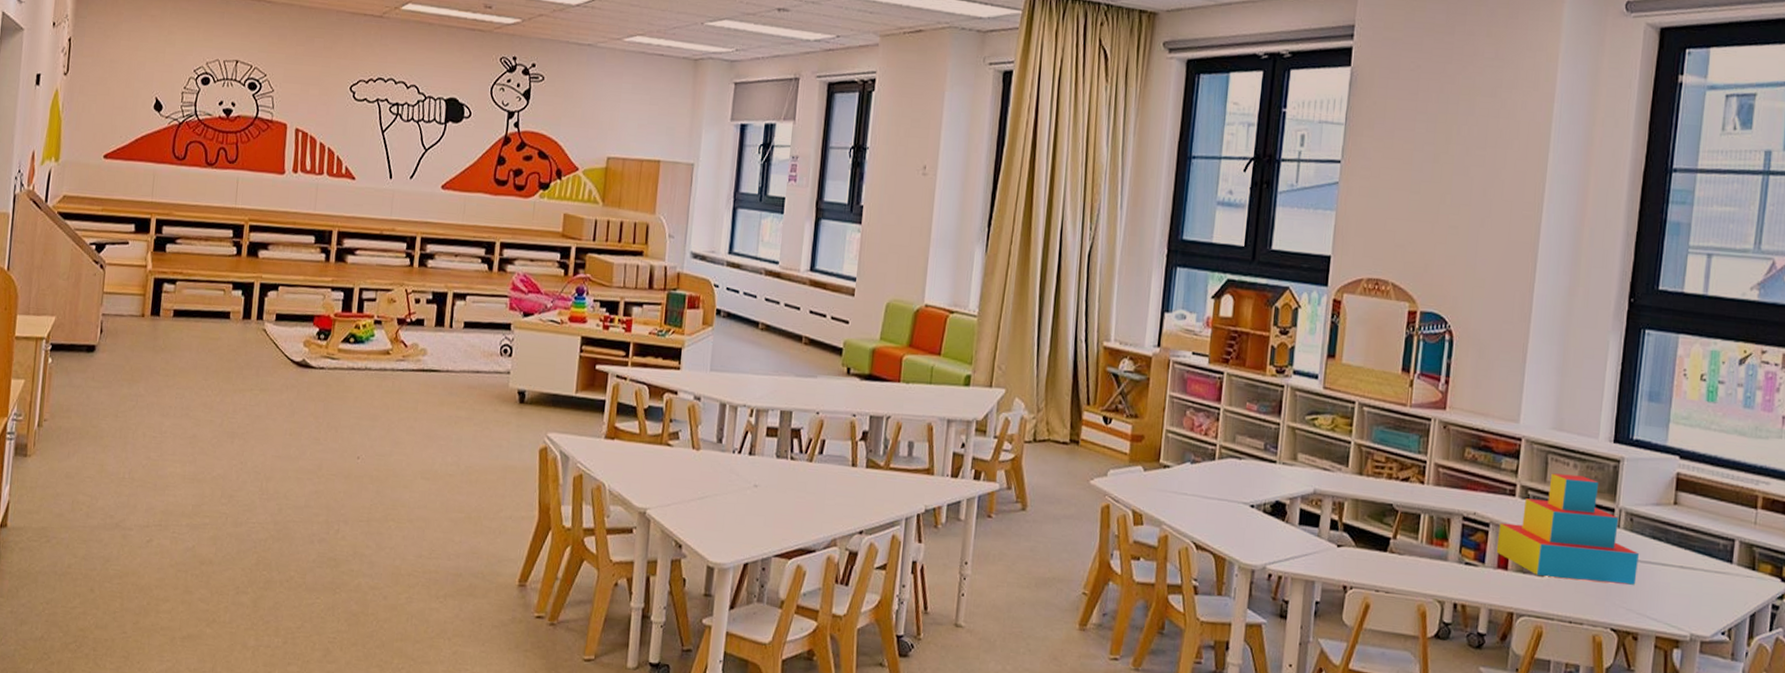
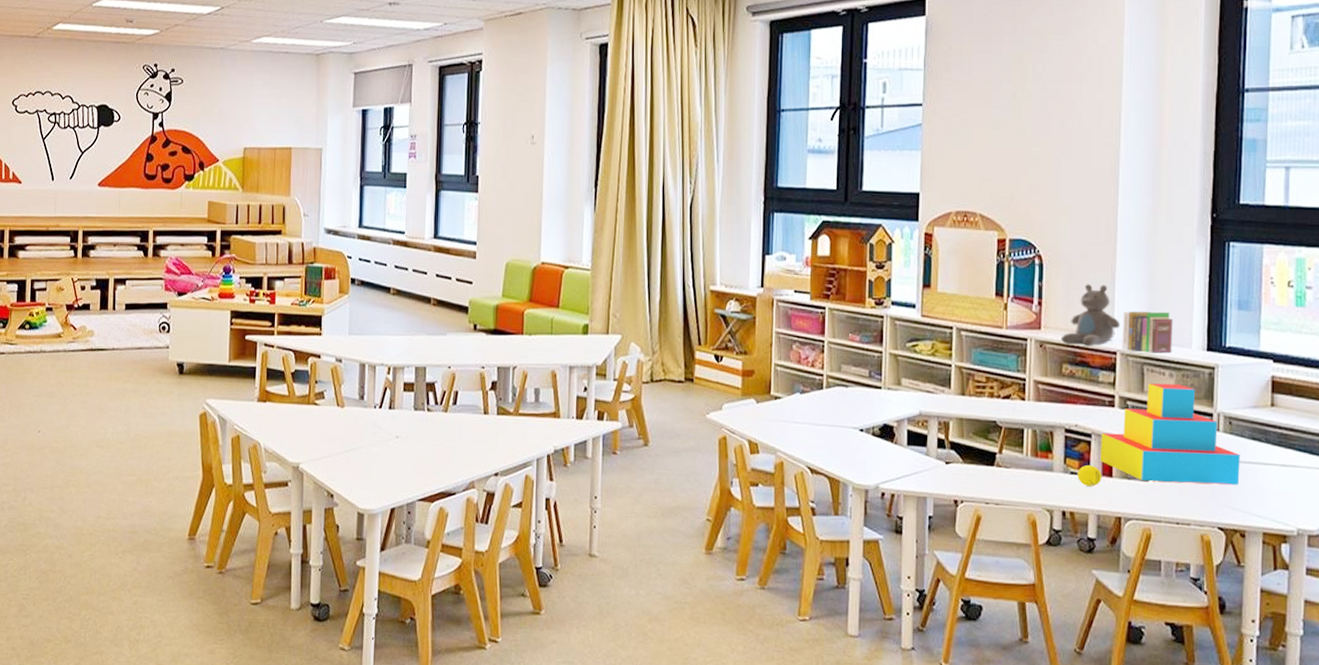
stuffed animal: none [1466,364,1528,432] -> present [1062,284,1121,347]
toy ball: none [1472,555,1497,580] -> present [1078,464,1102,487]
books: none [1527,396,1582,443] -> present [1122,311,1173,354]

